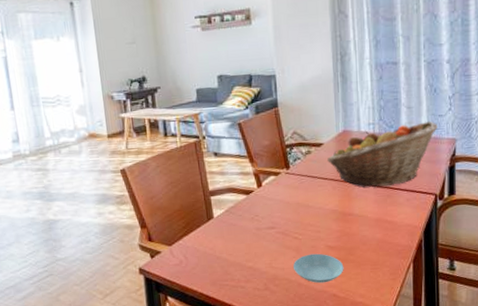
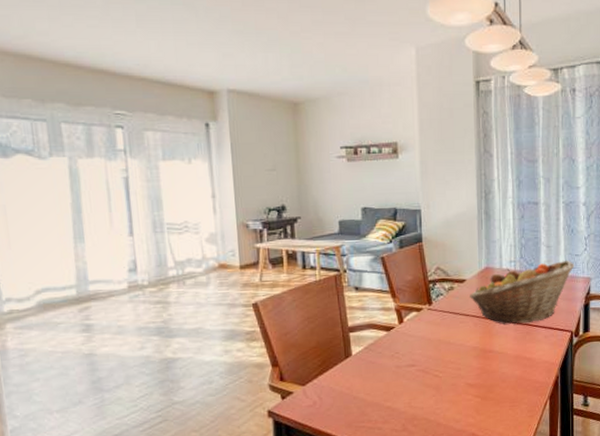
saucer: present [292,253,344,284] -> none [432,391,483,423]

